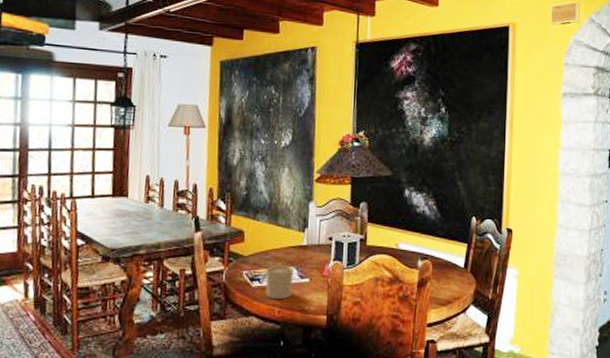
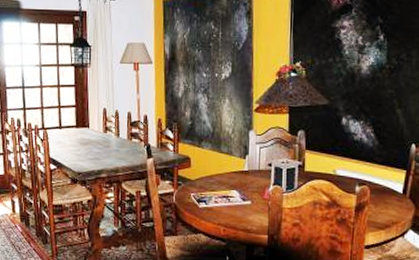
cup: present [265,265,294,299] -> none [211,188,236,219]

